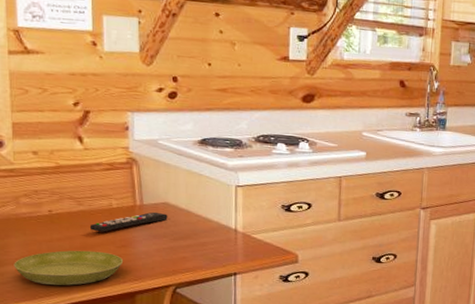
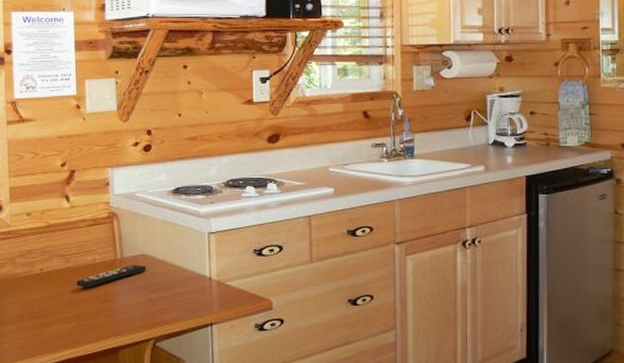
saucer: present [13,250,124,286] -> none [10,307,107,344]

